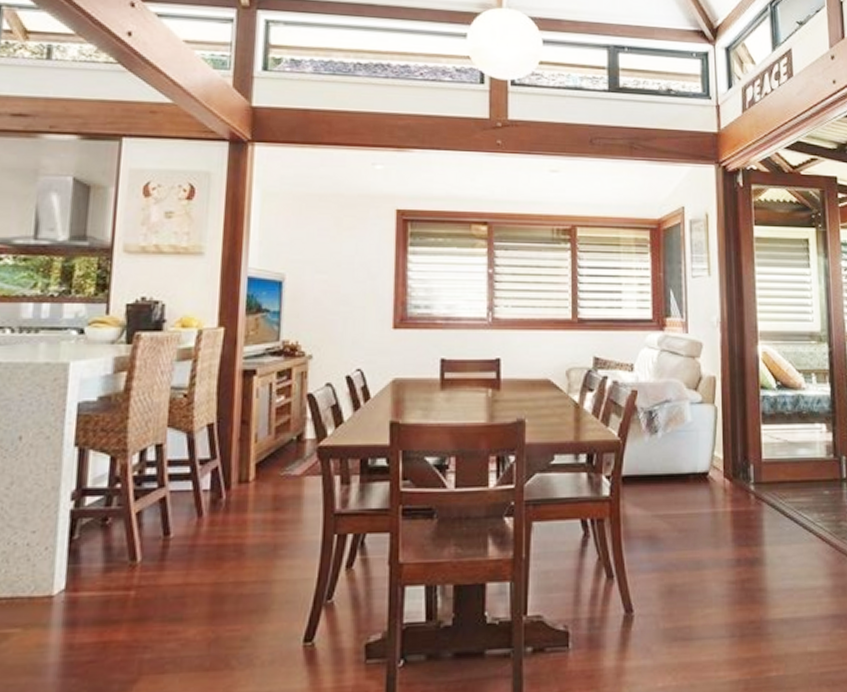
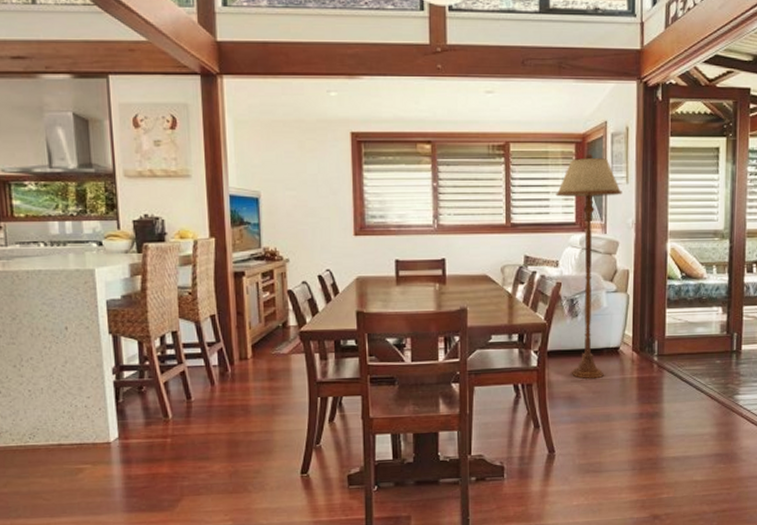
floor lamp: none [629,241,704,514] -> present [556,153,622,380]

